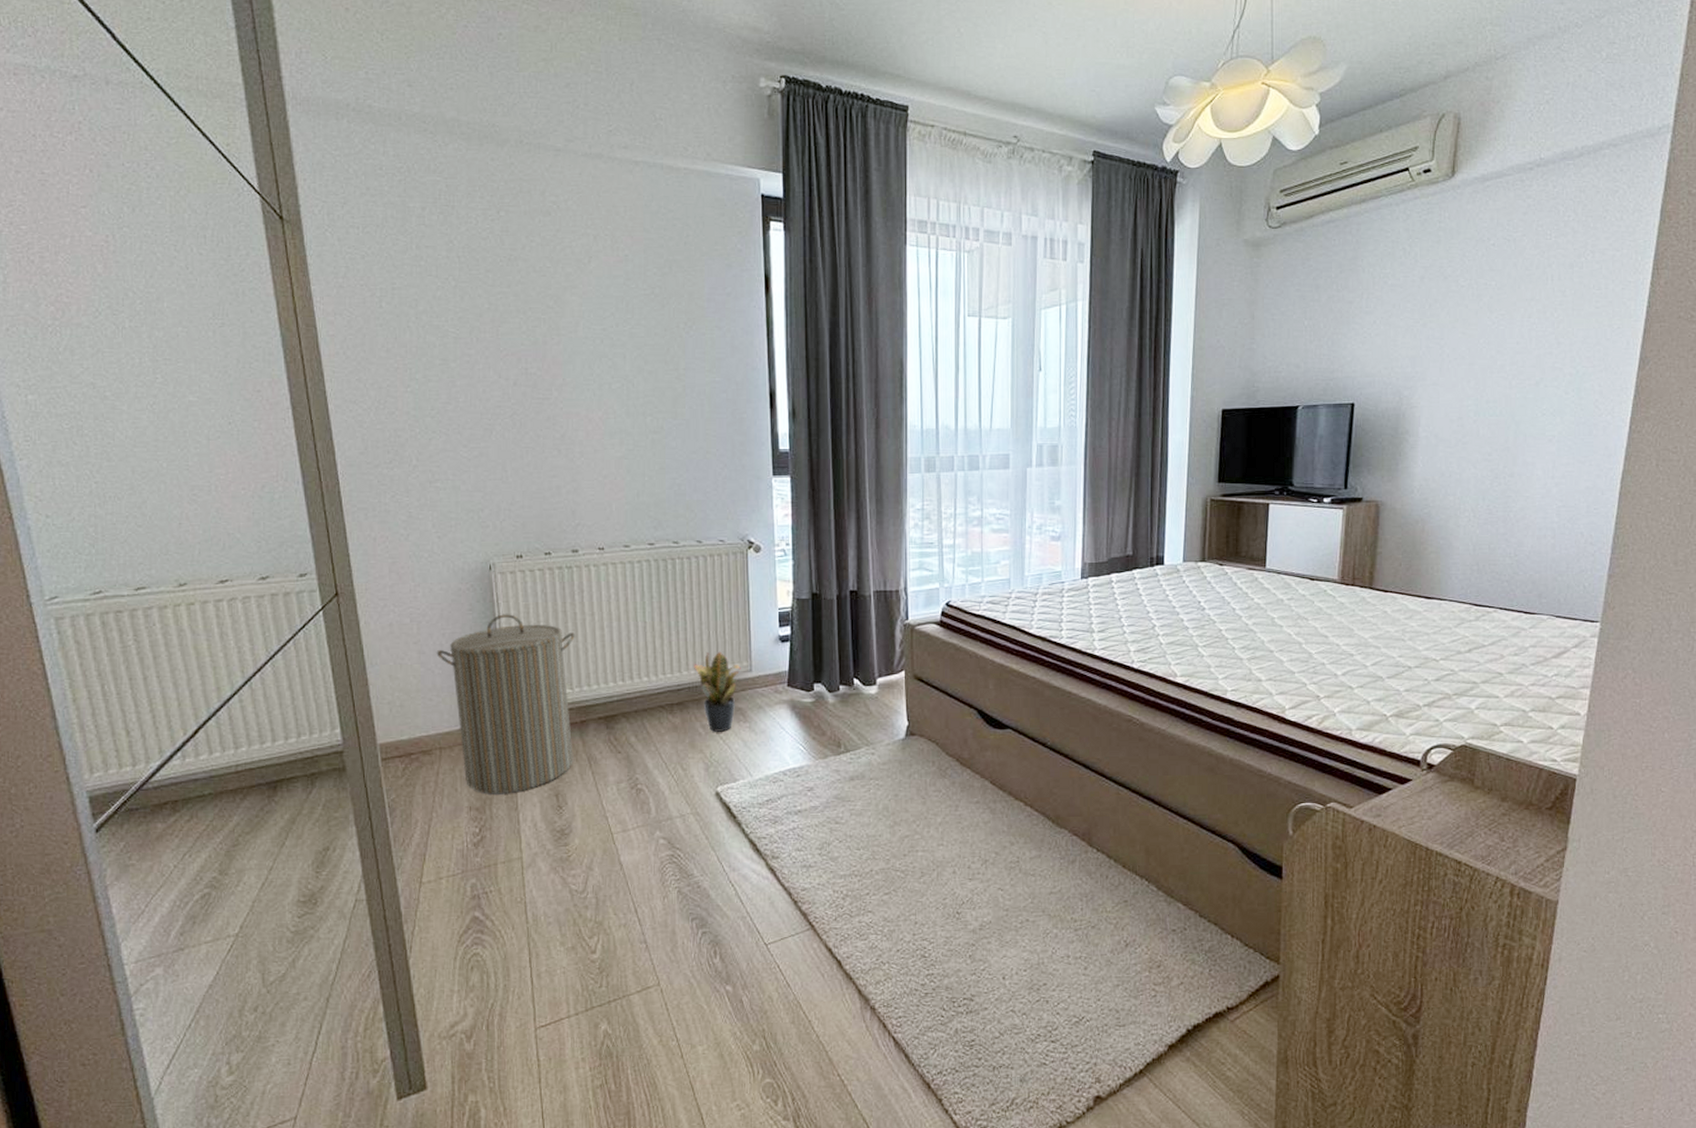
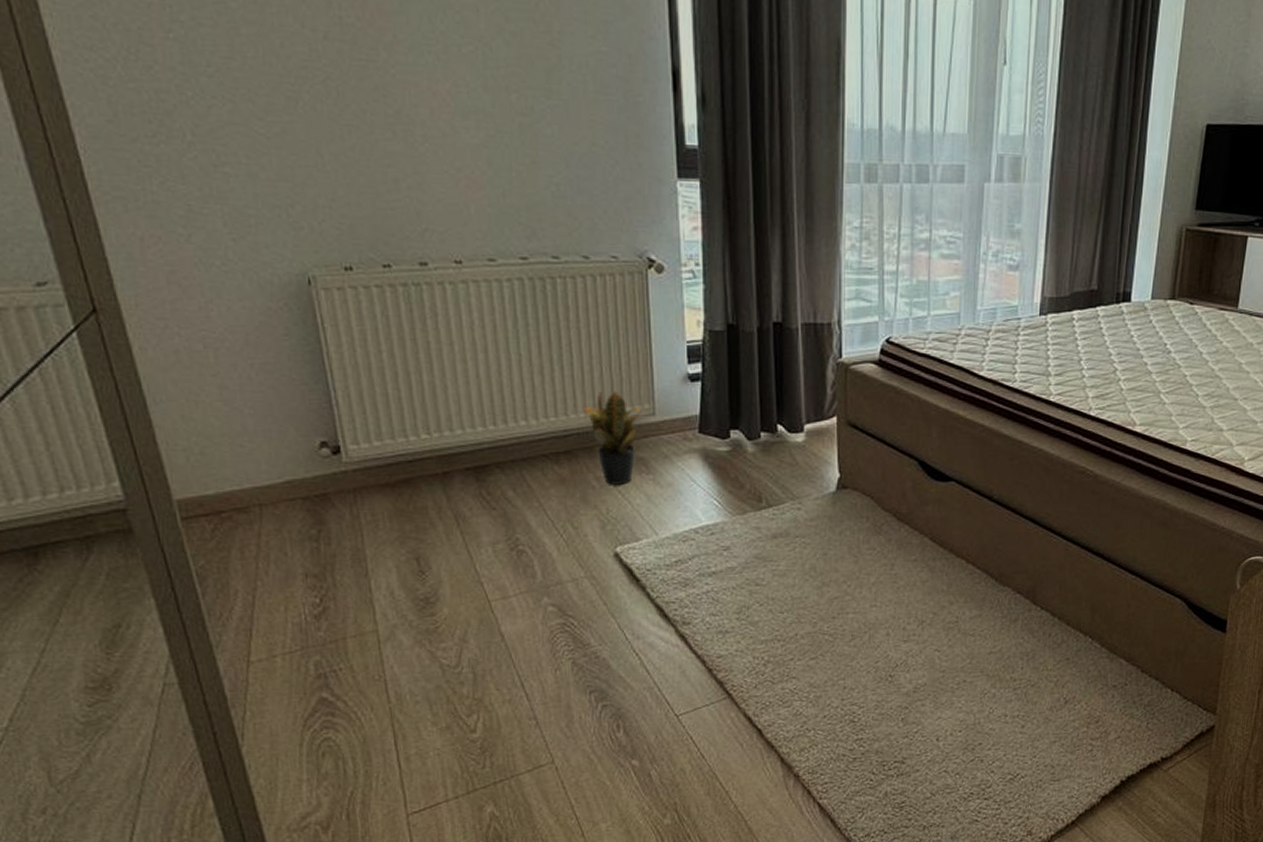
laundry hamper: present [436,614,575,793] -> none [243,341,436,558]

